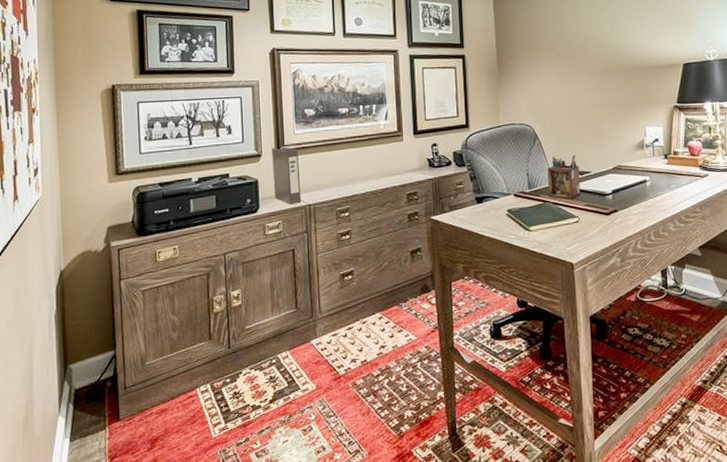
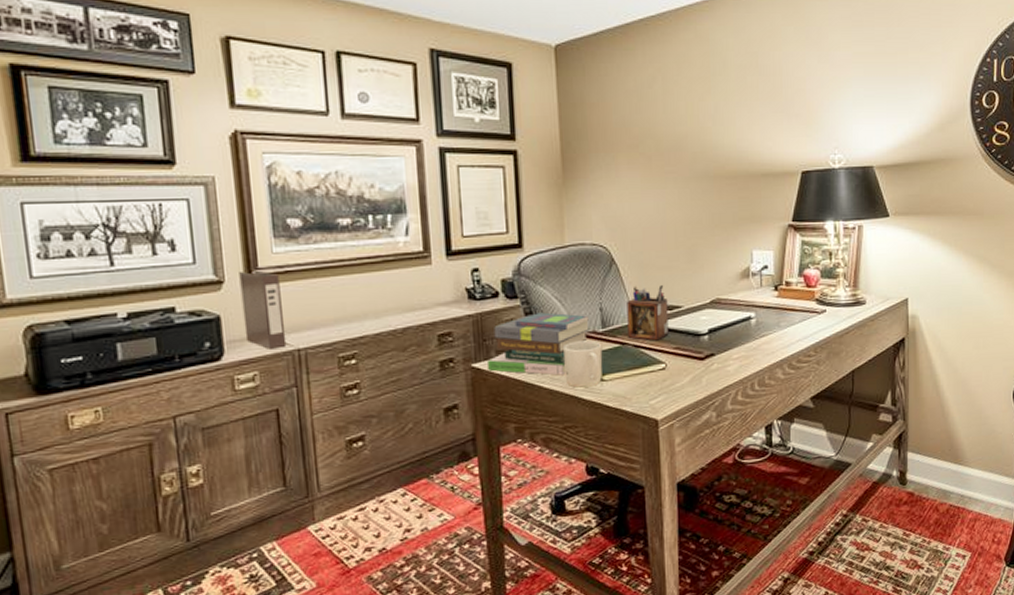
books: none [443,177,519,226] -> present [488,312,589,376]
mug: none [498,199,530,236] -> present [562,340,603,388]

